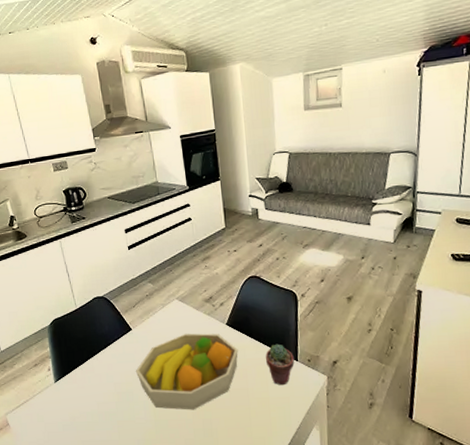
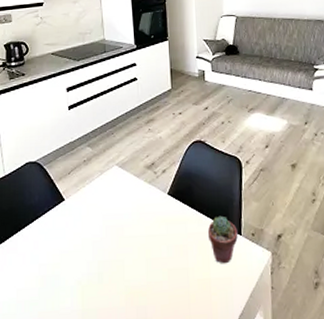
fruit bowl: present [135,333,238,410] -> none [64,203,179,296]

